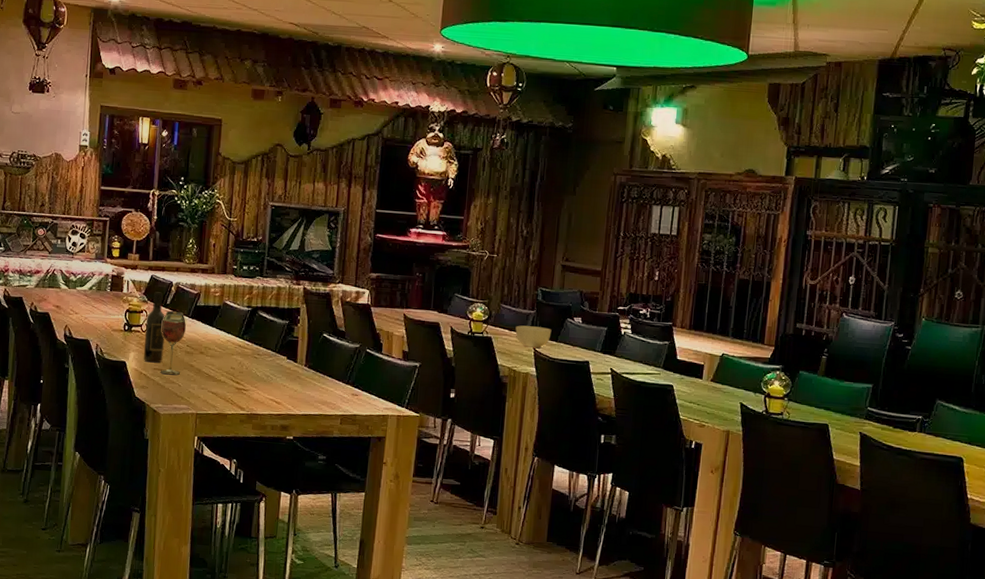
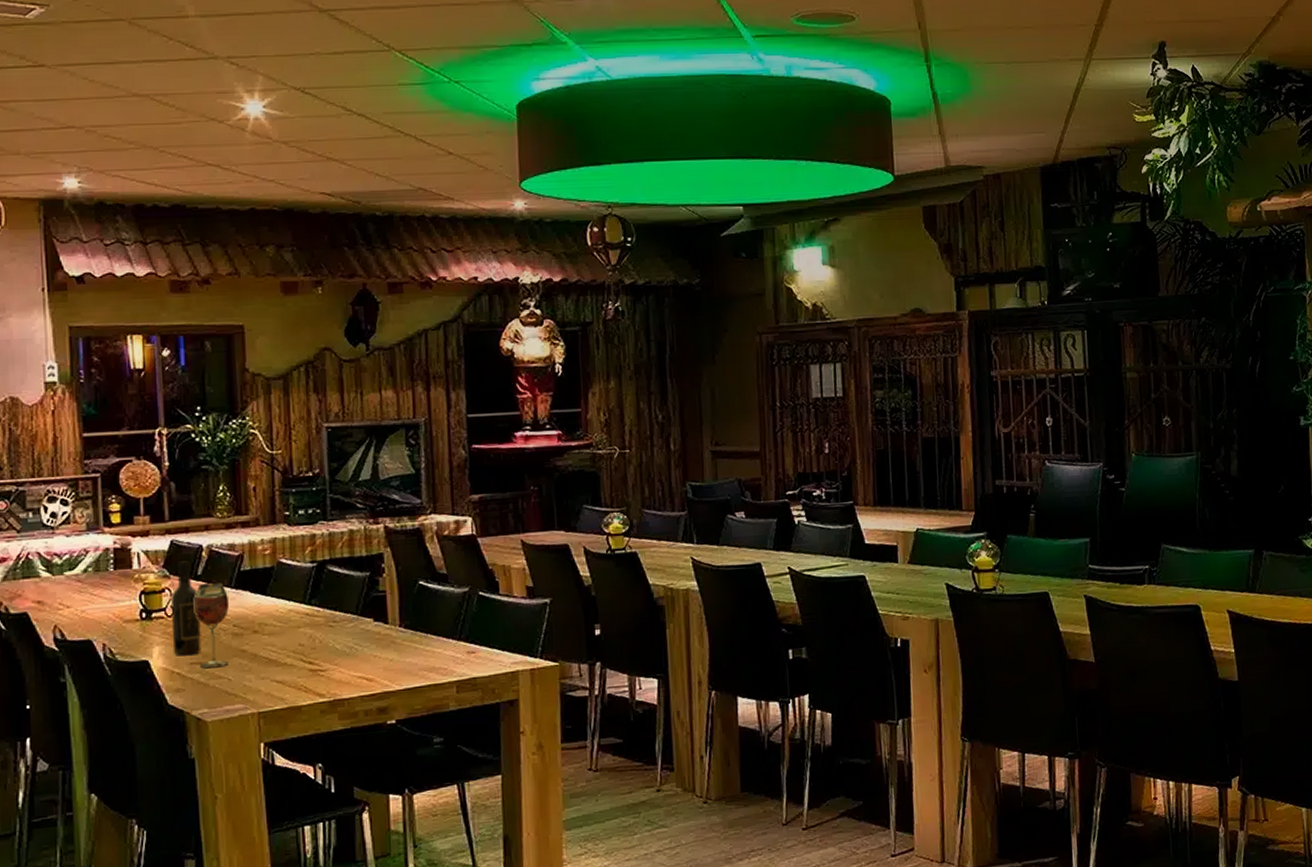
bowl: present [515,325,552,349] -> none [665,530,711,558]

